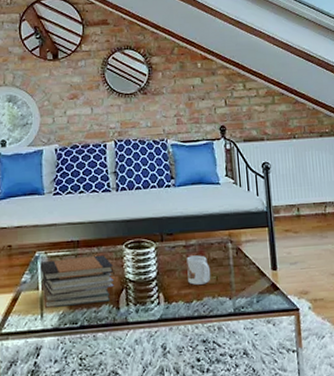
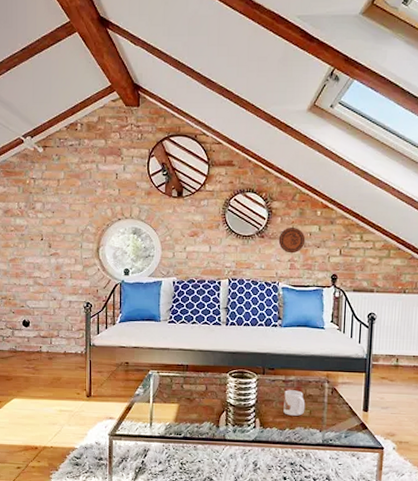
book stack: present [40,254,114,309] -> none [152,379,217,420]
decorative plate: none [161,81,190,109] -> present [278,228,306,254]

